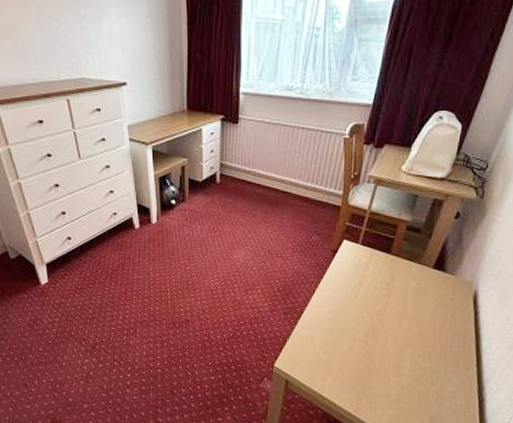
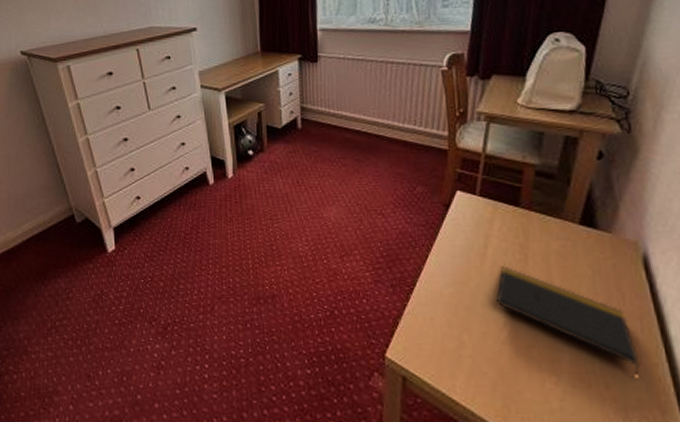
notepad: none [362,299,458,375] -> present [495,265,641,374]

